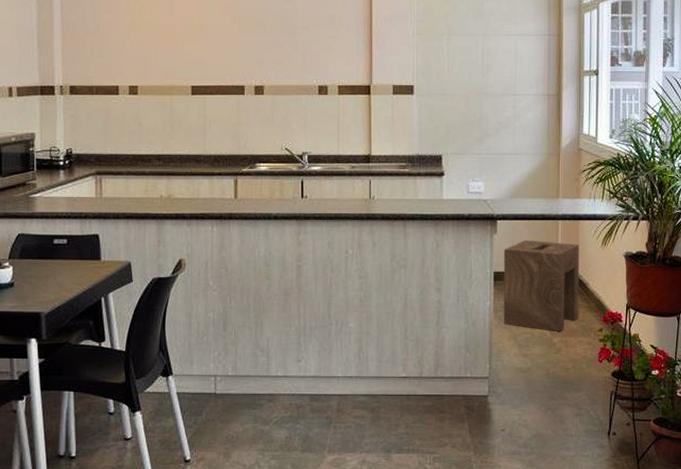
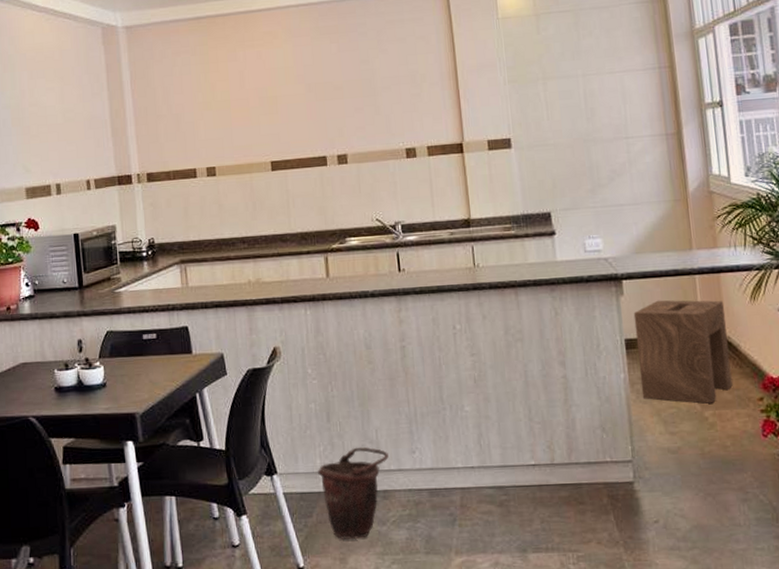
bucket: none [211,354,277,437] -> present [318,447,389,540]

